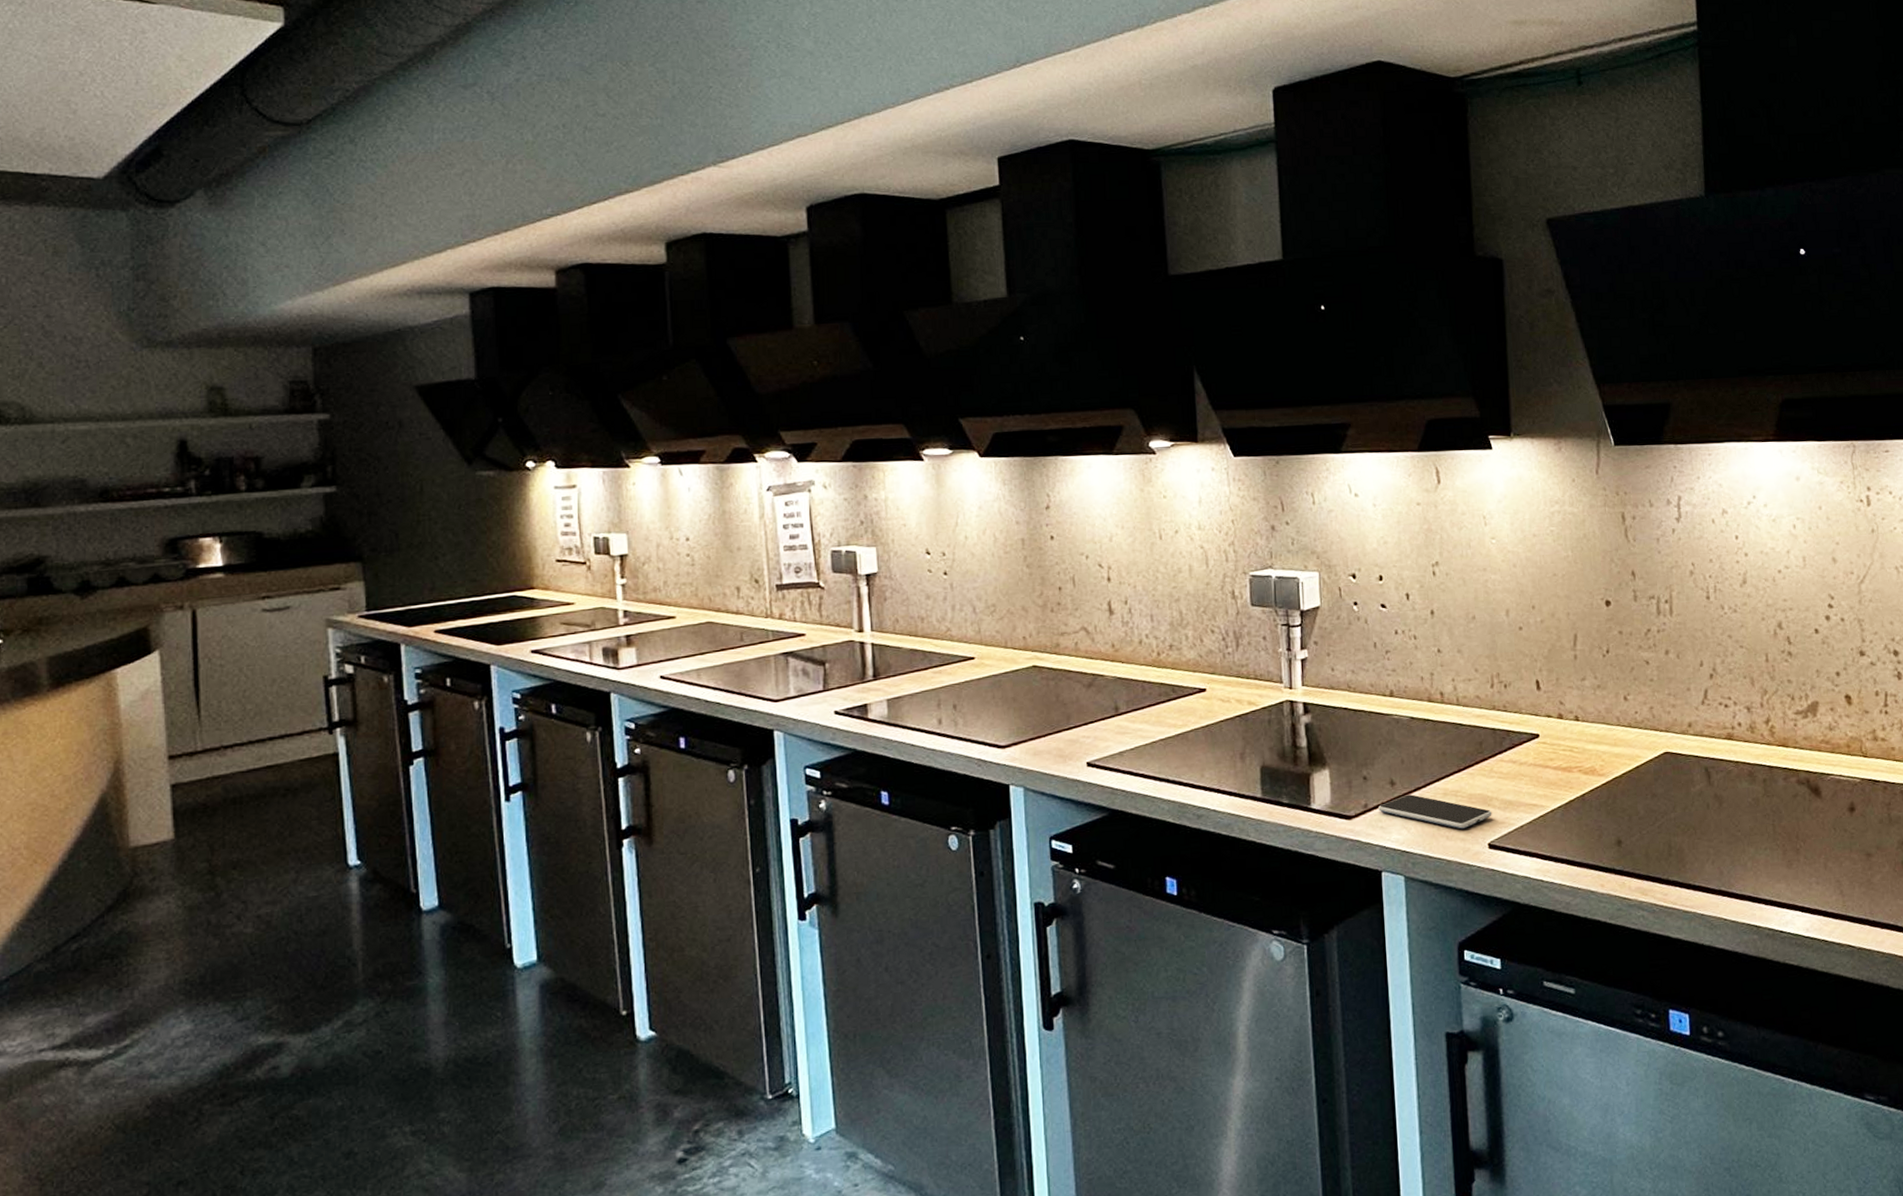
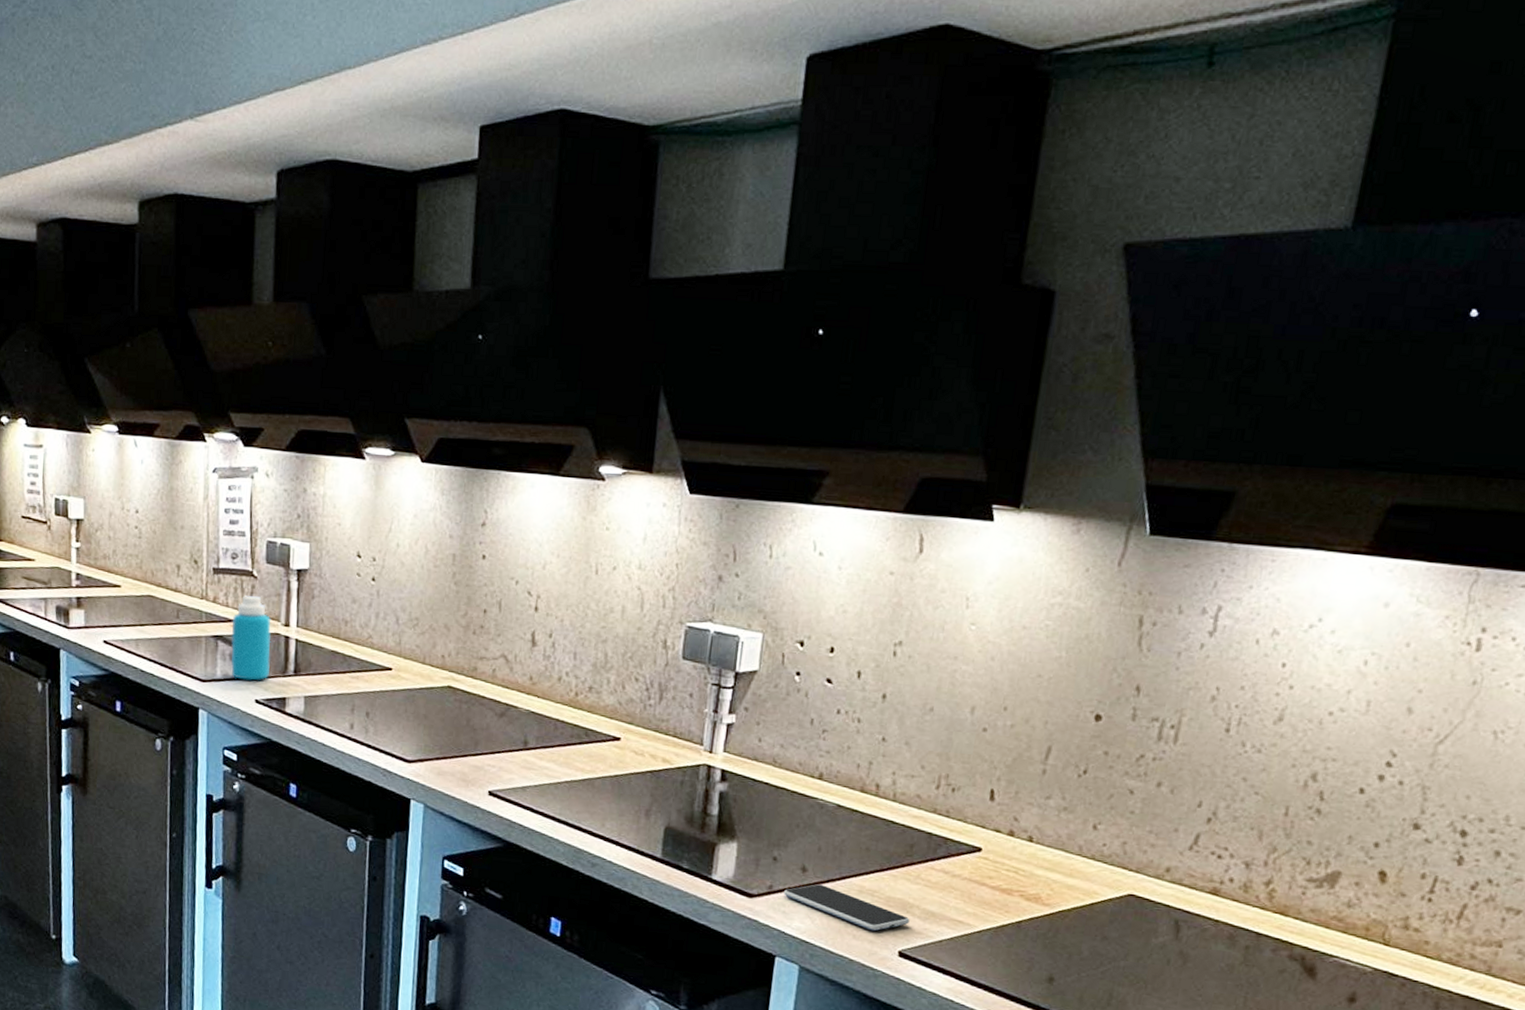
bottle: none [801,606,847,694] -> present [230,595,272,681]

